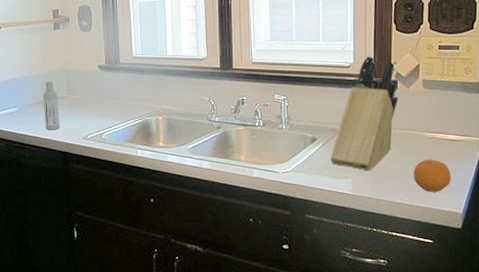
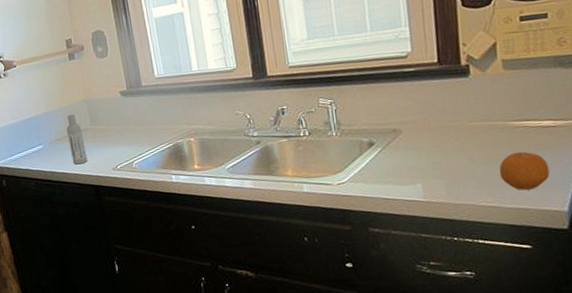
knife block: present [331,55,398,170] -> none [393,40,473,173]

